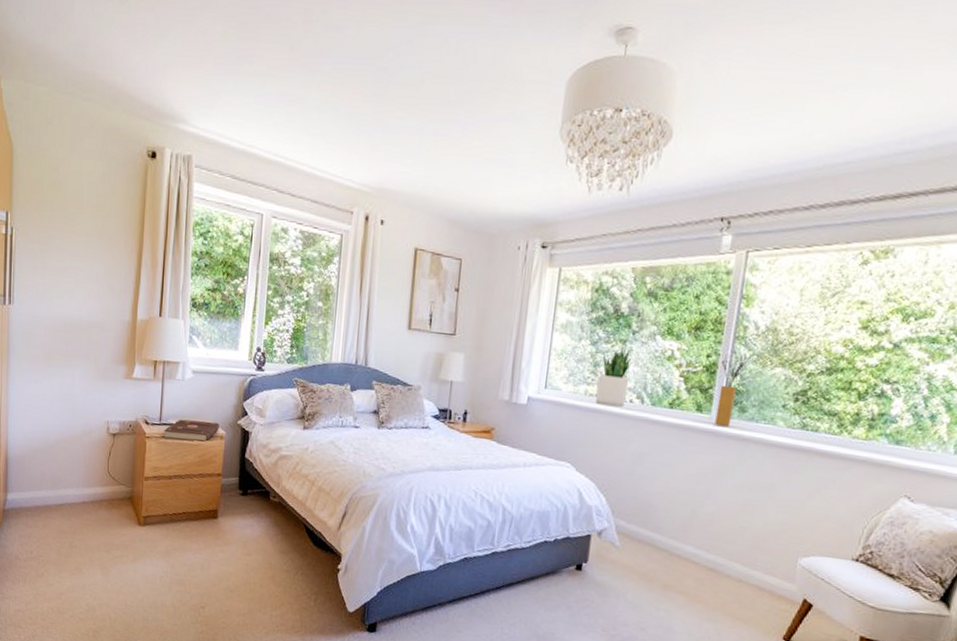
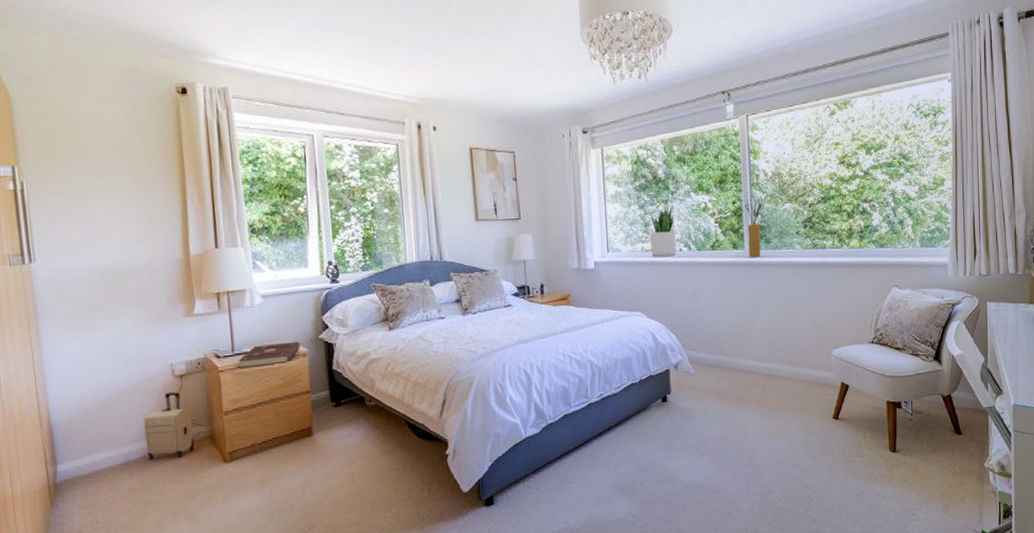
suitcase: none [77,447,118,511] -> present [143,391,195,460]

